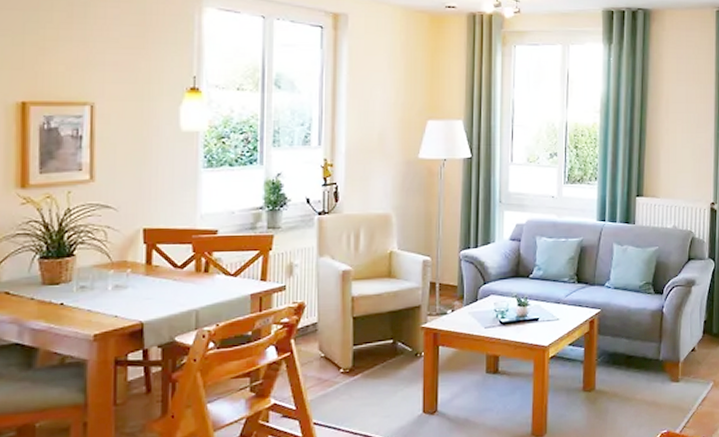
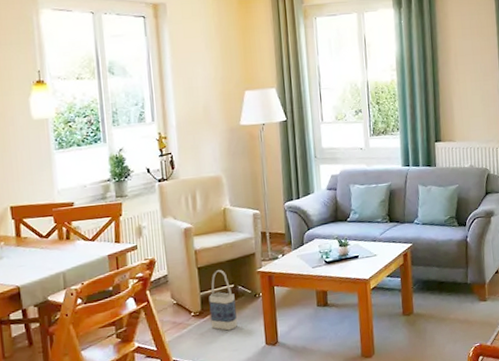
bag: none [362,322,392,393] -> present [208,270,237,331]

